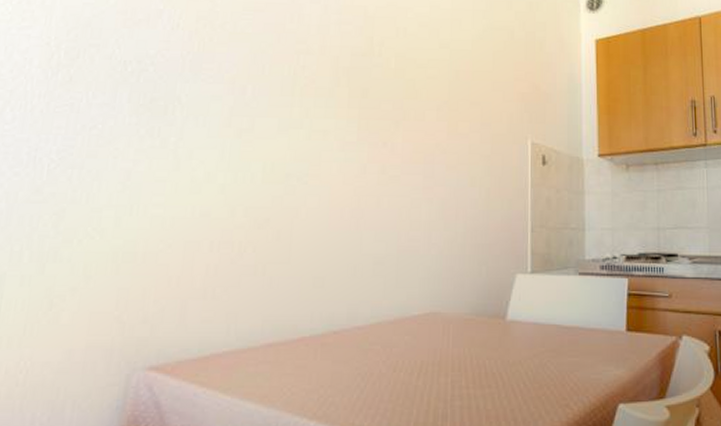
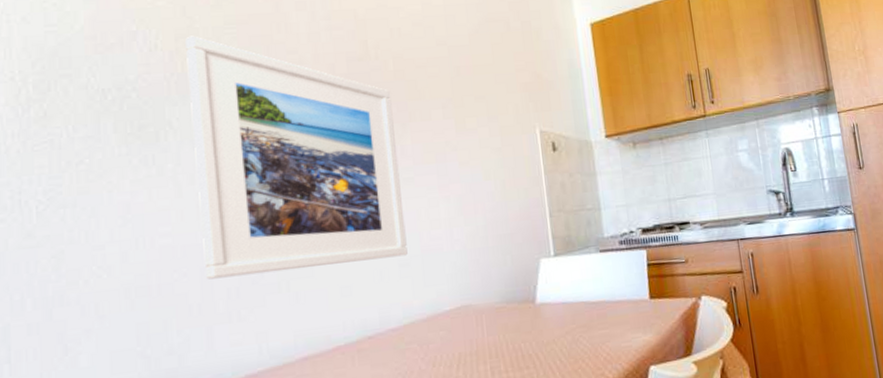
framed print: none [189,18,389,254] -> present [186,35,408,280]

